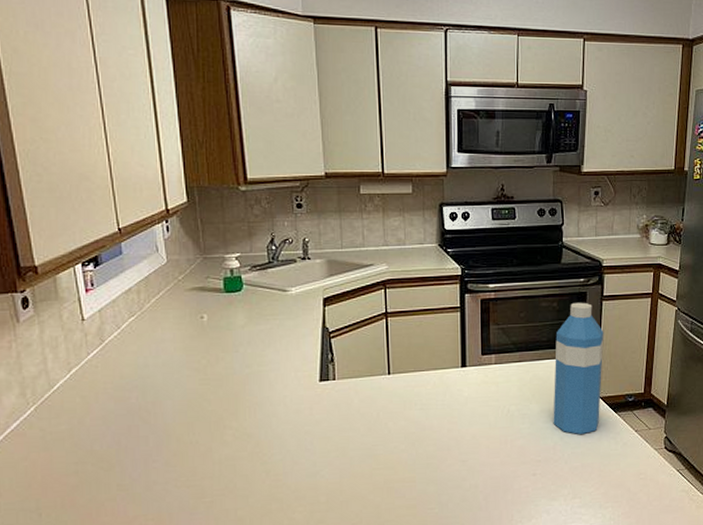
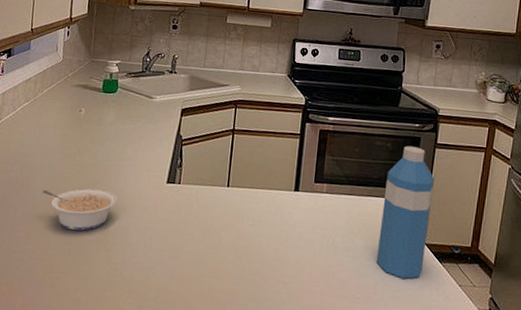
legume: none [174,400,267,450] -> present [42,188,118,231]

